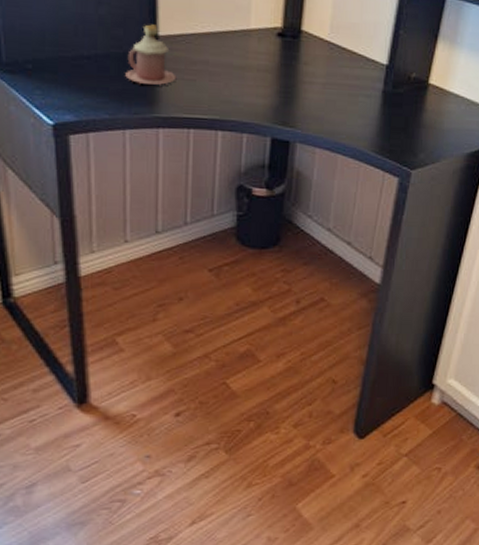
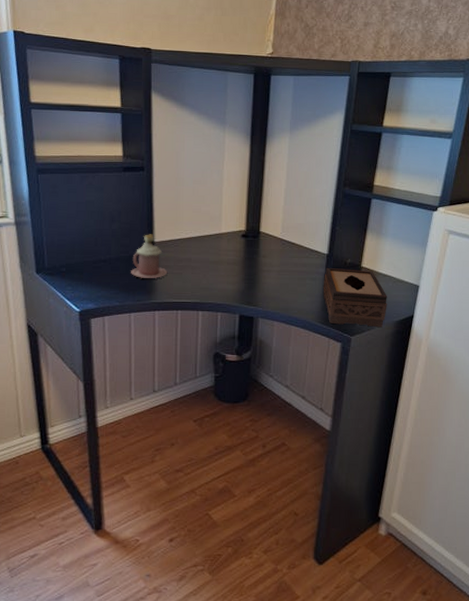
tissue box: none [379,82,458,160] -> present [323,267,387,327]

